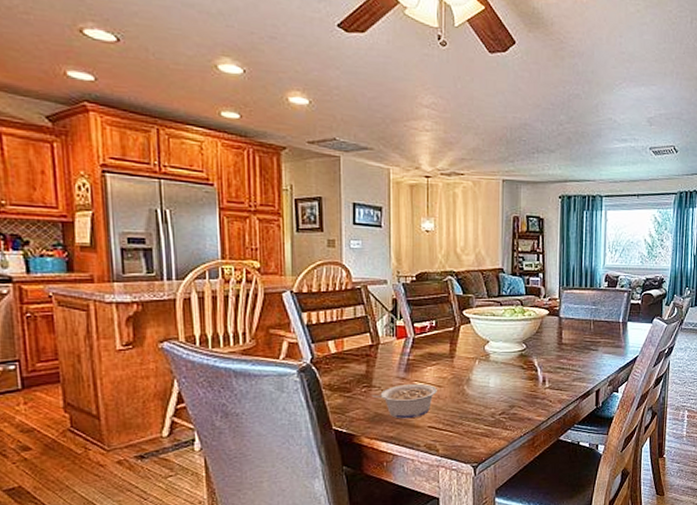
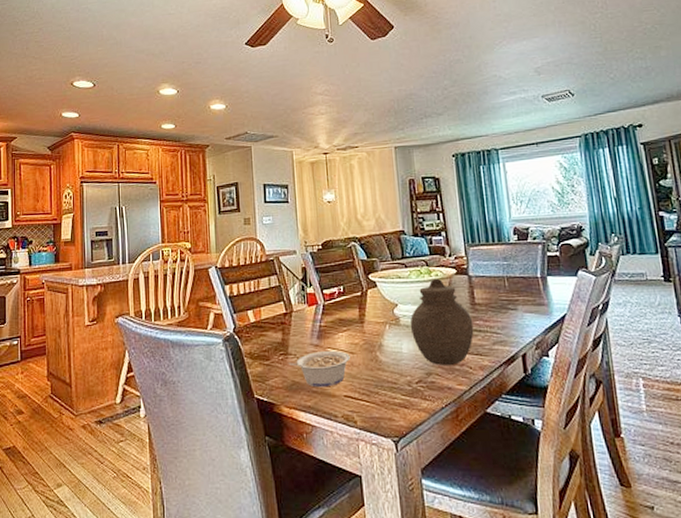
jar: none [499,318,558,399] -> present [410,278,474,365]

